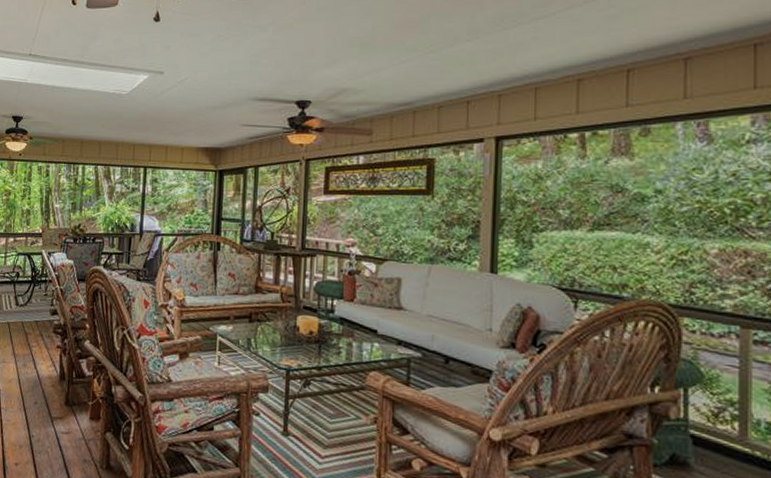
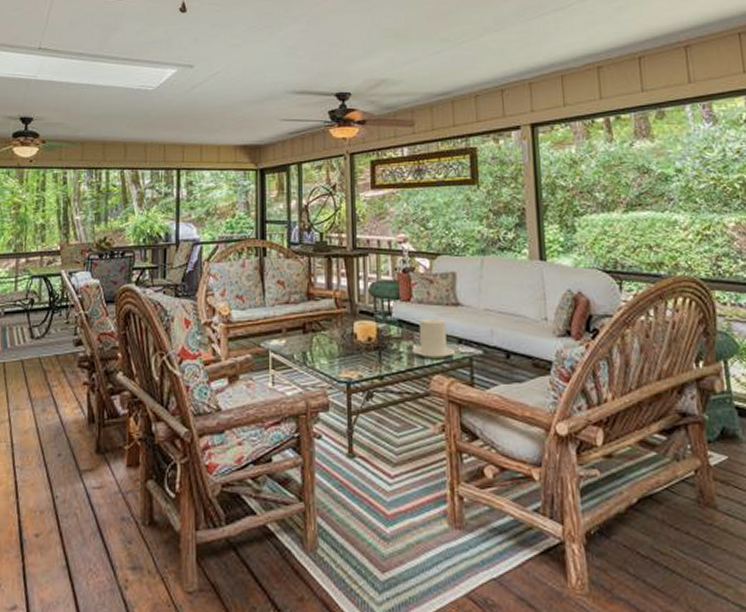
candle: none [351,318,395,357] -> present [412,317,456,358]

